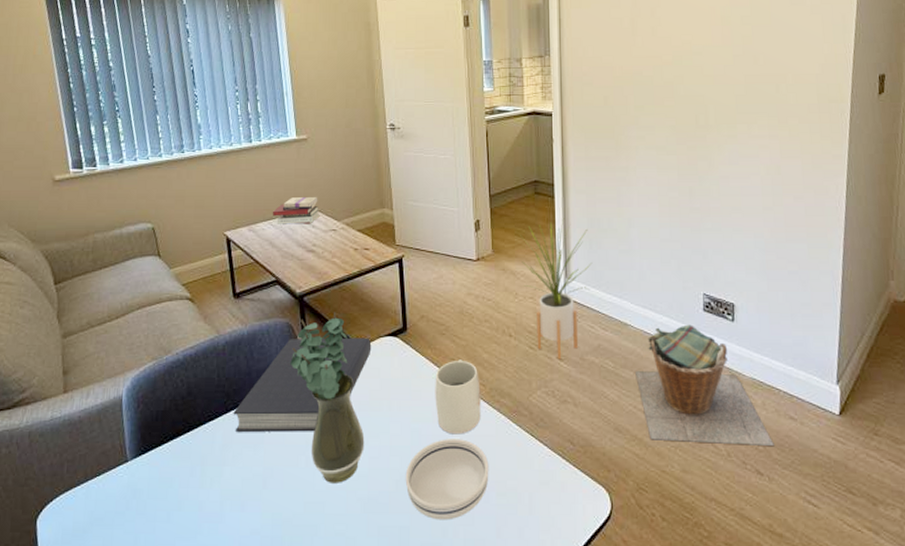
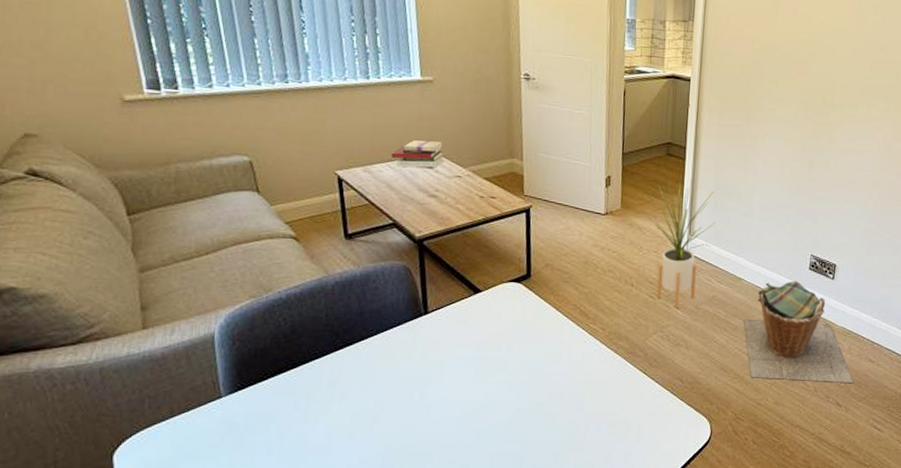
book: present [233,337,372,432] -> none [342,281,494,370]
vase: present [290,312,365,483] -> none [406,257,482,416]
bowl: present [405,439,489,521] -> none [521,376,603,447]
mug: present [435,359,481,435] -> none [554,306,600,373]

